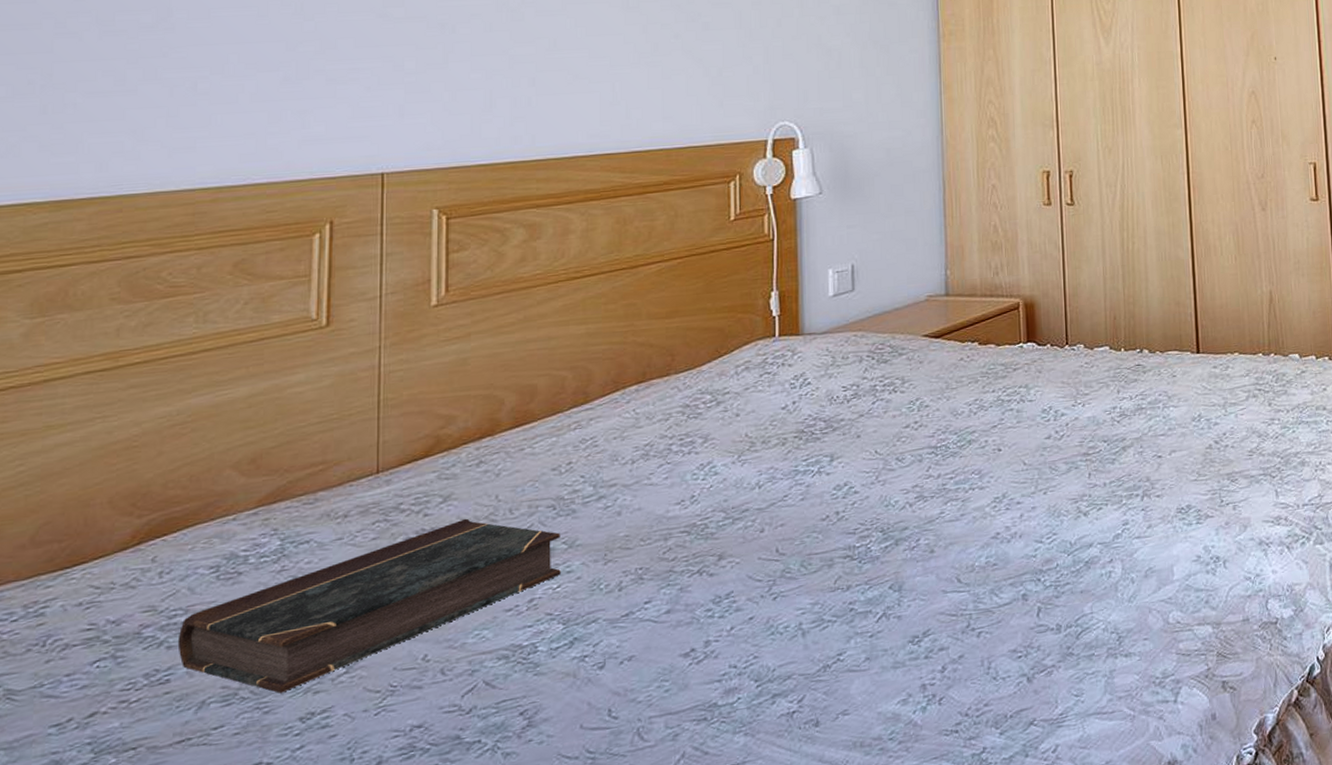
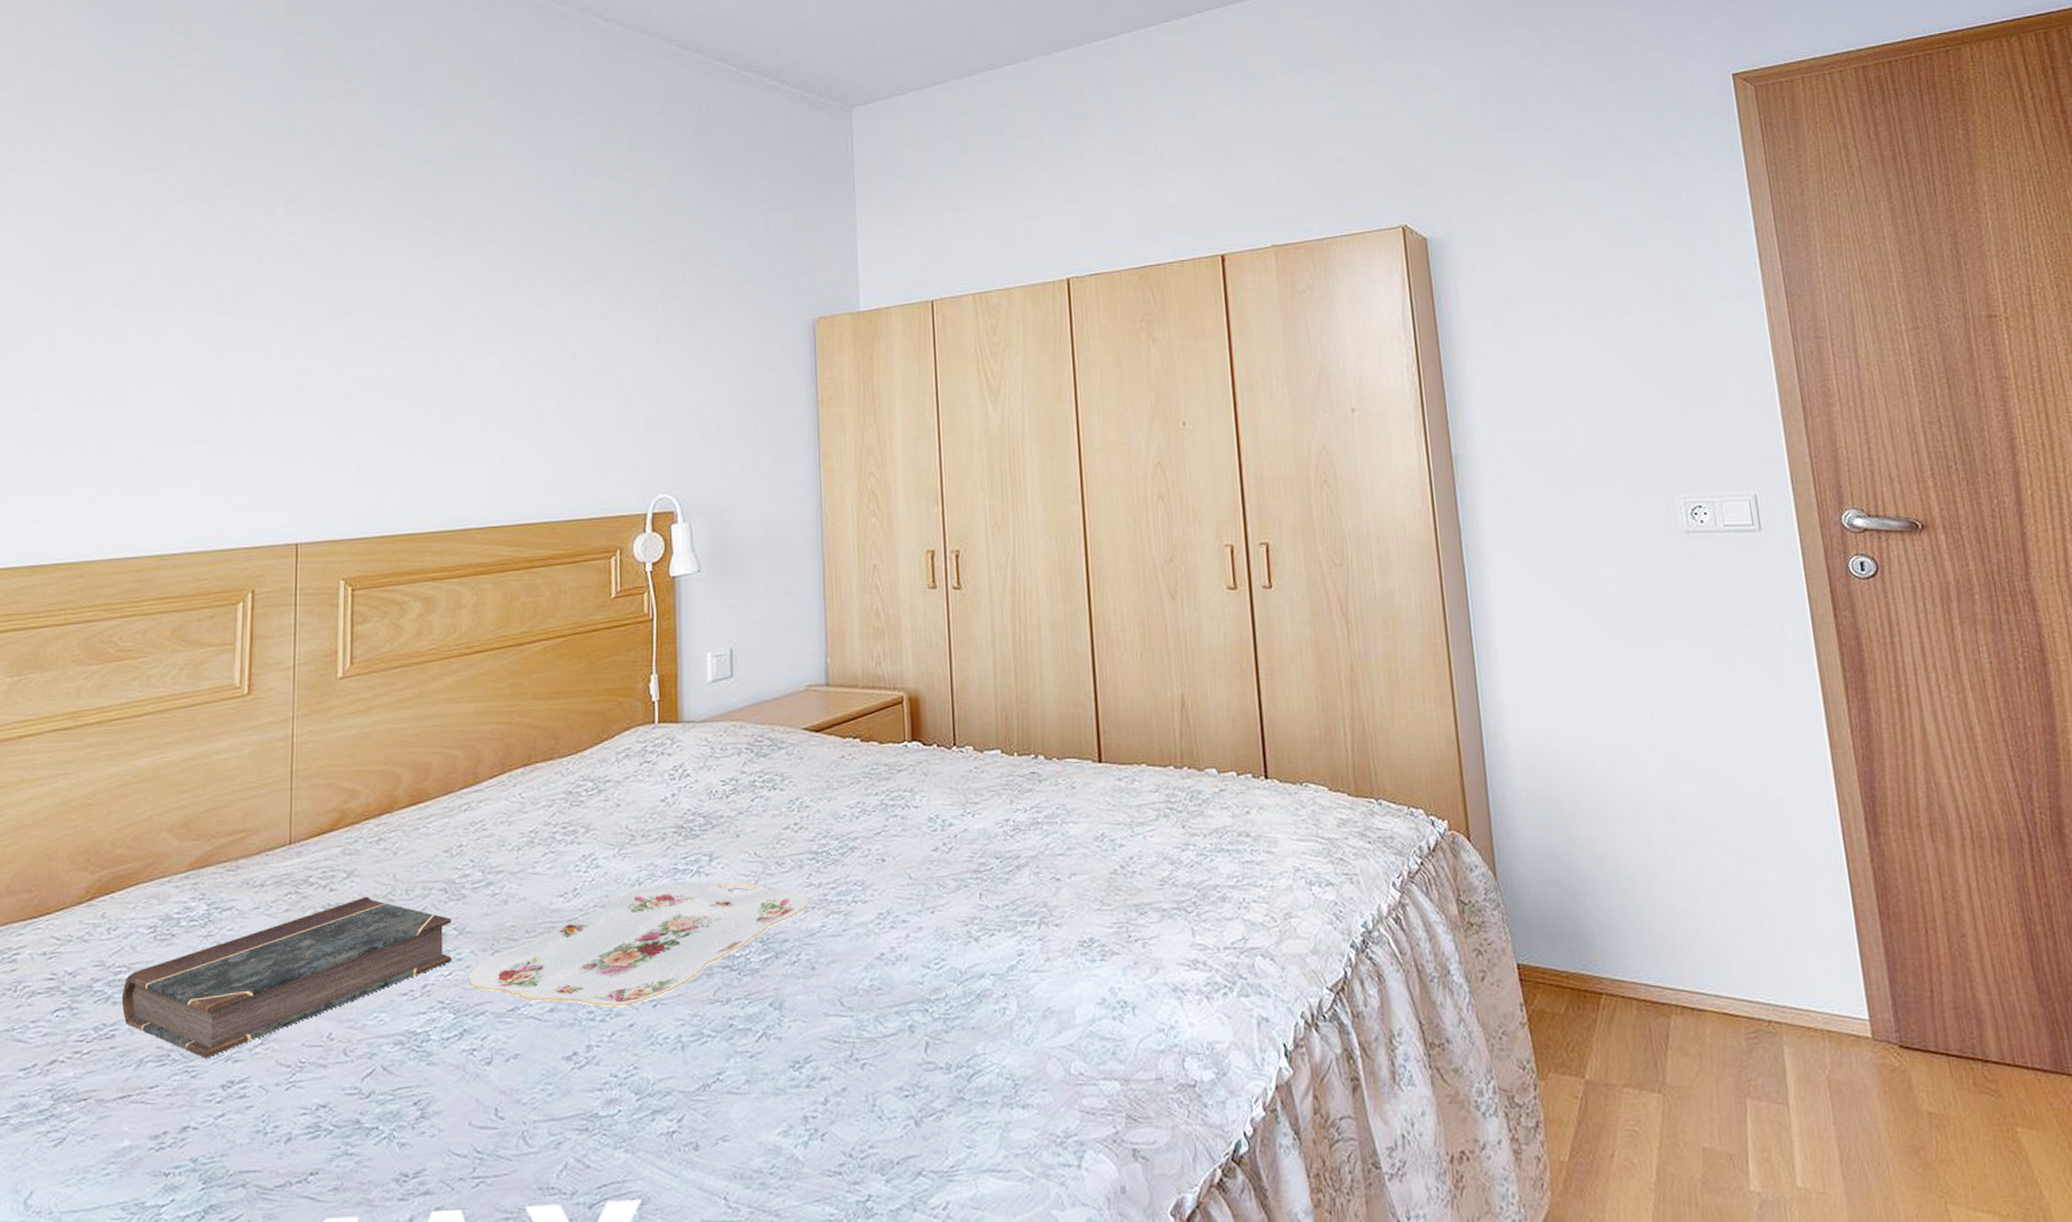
serving tray: none [579,477,929,605] -> present [468,881,810,1007]

